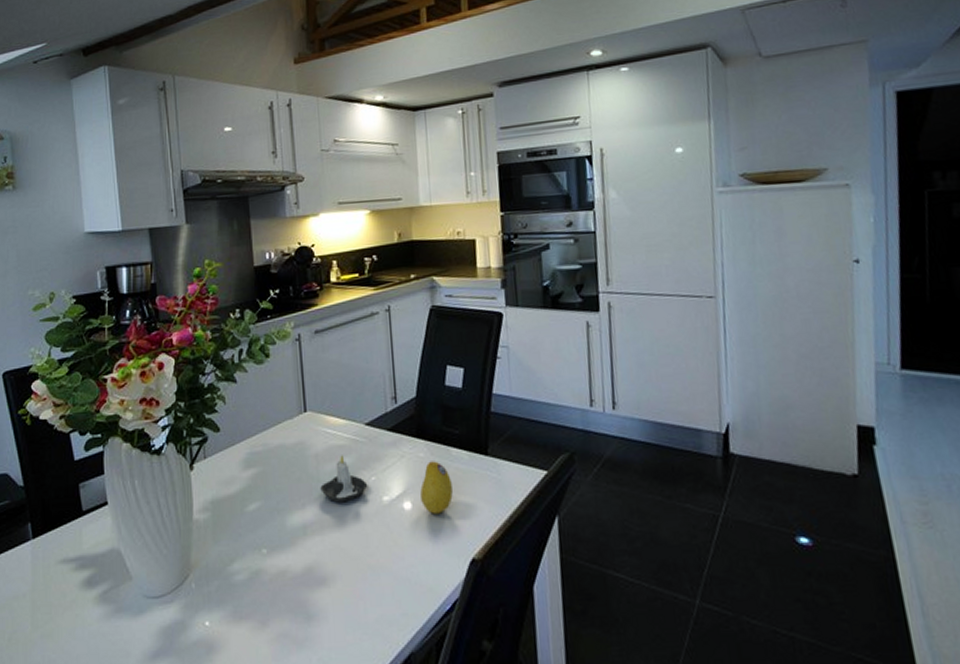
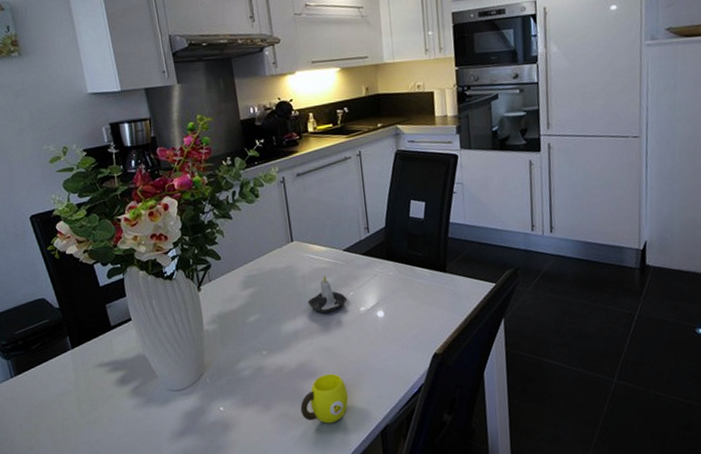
cup: none [304,581,364,649] -> present [300,373,349,424]
fruit: present [420,461,454,514] -> none [391,278,418,320]

